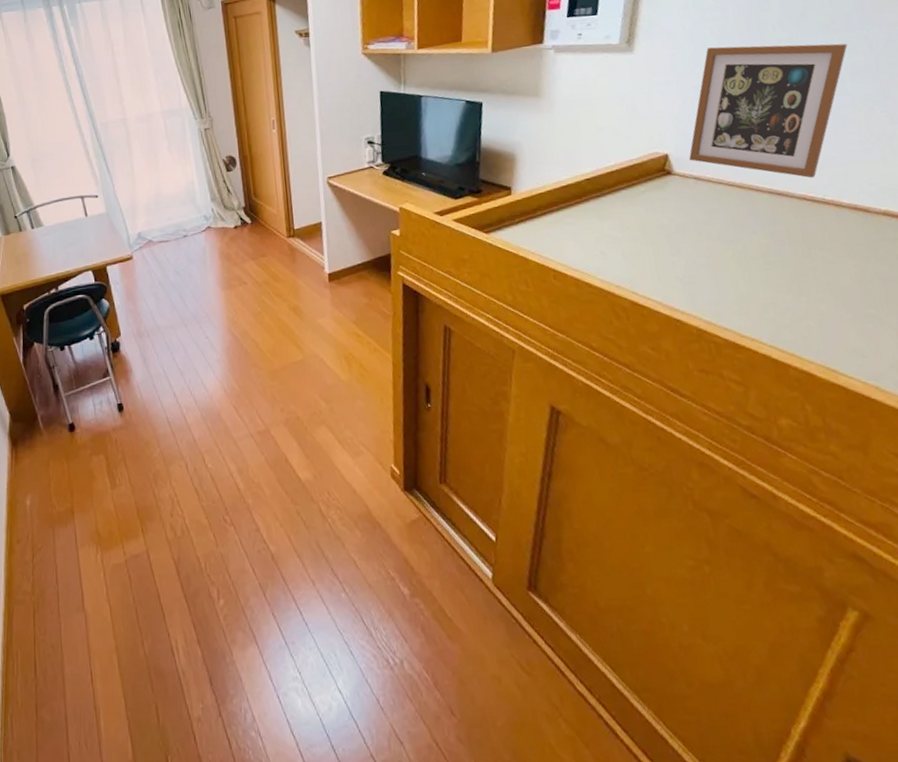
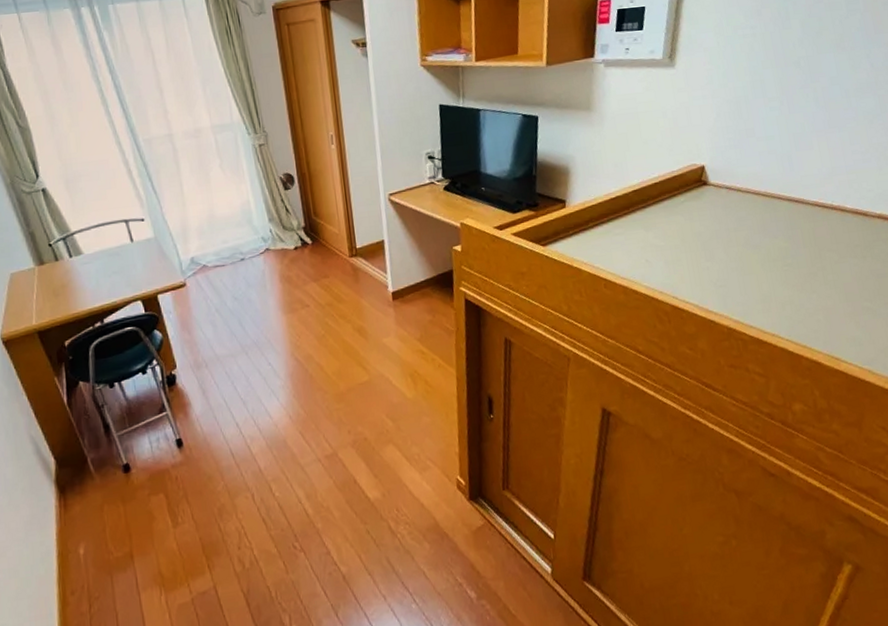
picture frame: present [689,43,848,178] -> none [722,61,853,186]

